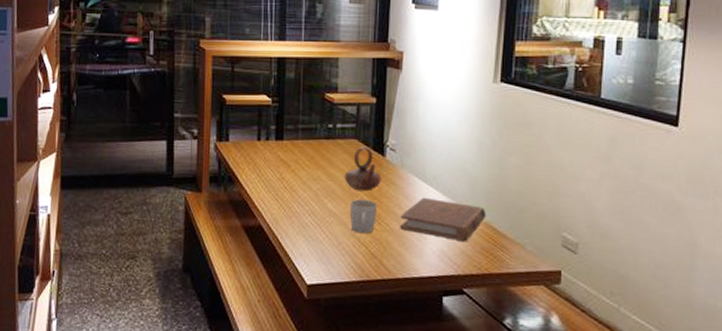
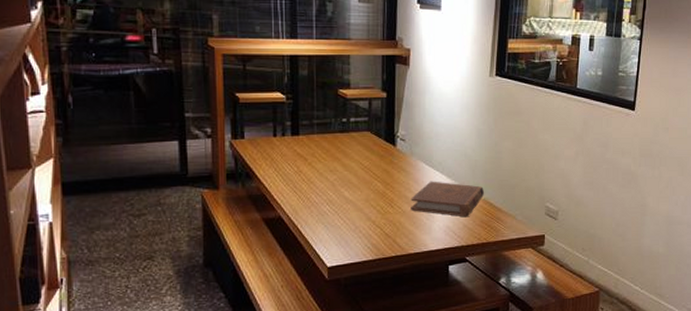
teapot: present [344,147,382,192] -> none [359,138,393,179]
mug: present [350,199,377,234] -> none [366,186,390,217]

